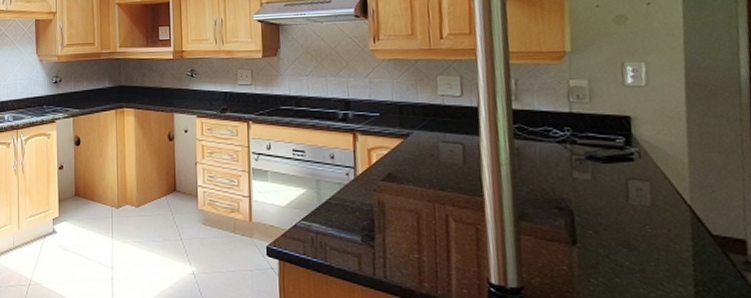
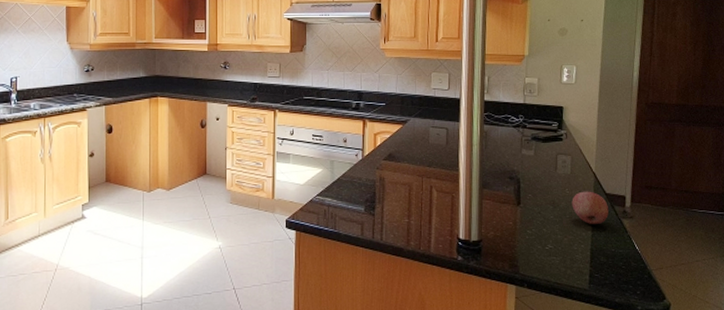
fruit: none [656,230,720,277] -> present [572,191,609,224]

